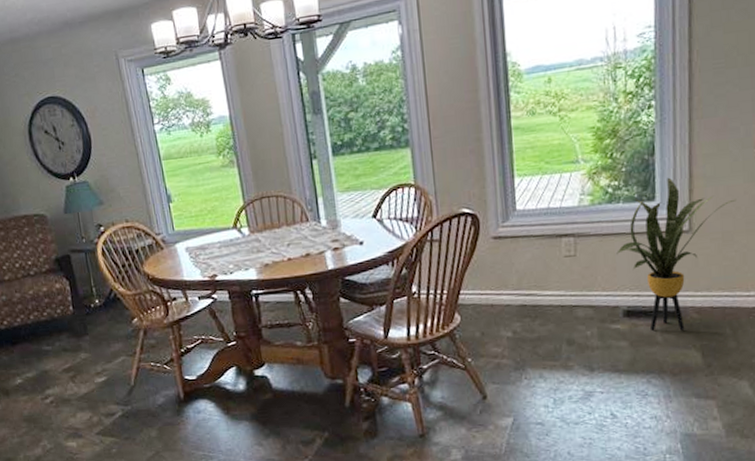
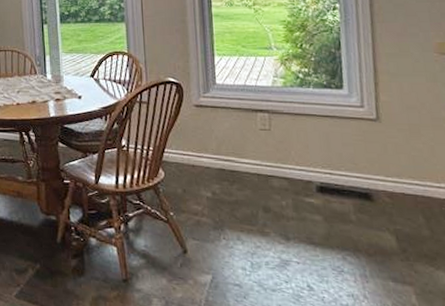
house plant: present [616,177,737,331] -> none [308,70,421,213]

